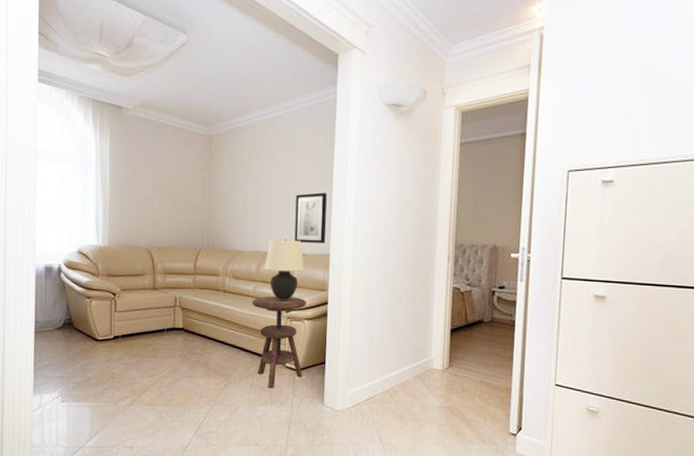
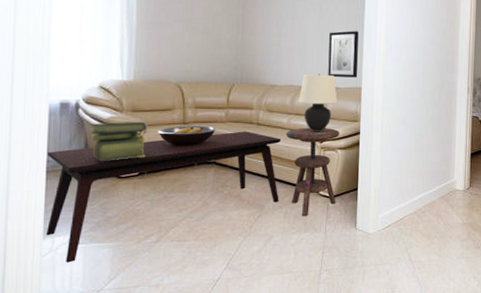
coffee table: none [35,298,247,419] -> present [46,131,281,263]
stack of books: none [71,286,121,325] -> present [90,121,147,162]
fruit bowl: none [130,291,185,312] -> present [158,126,217,146]

